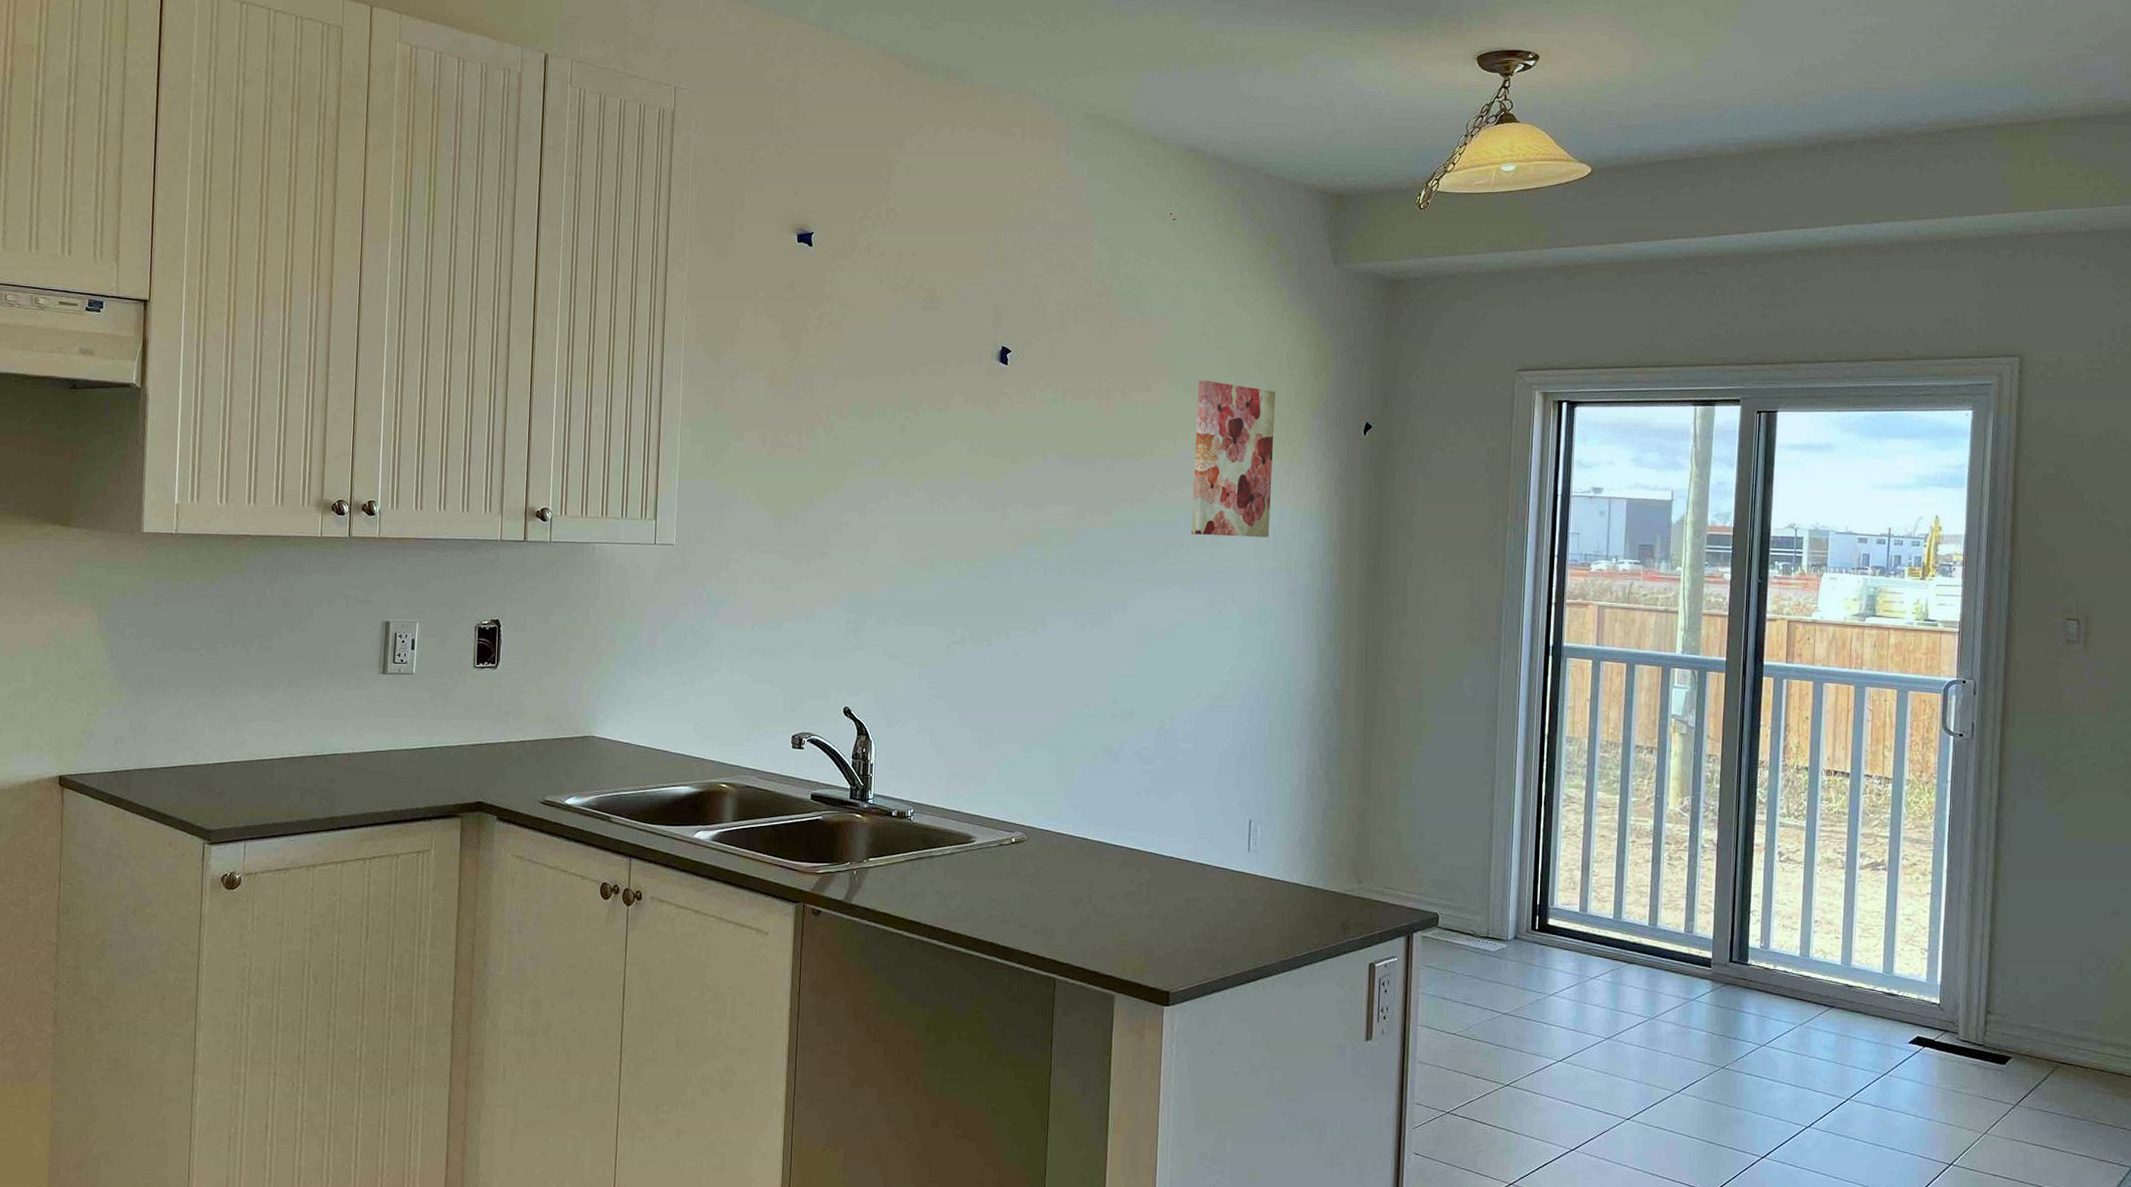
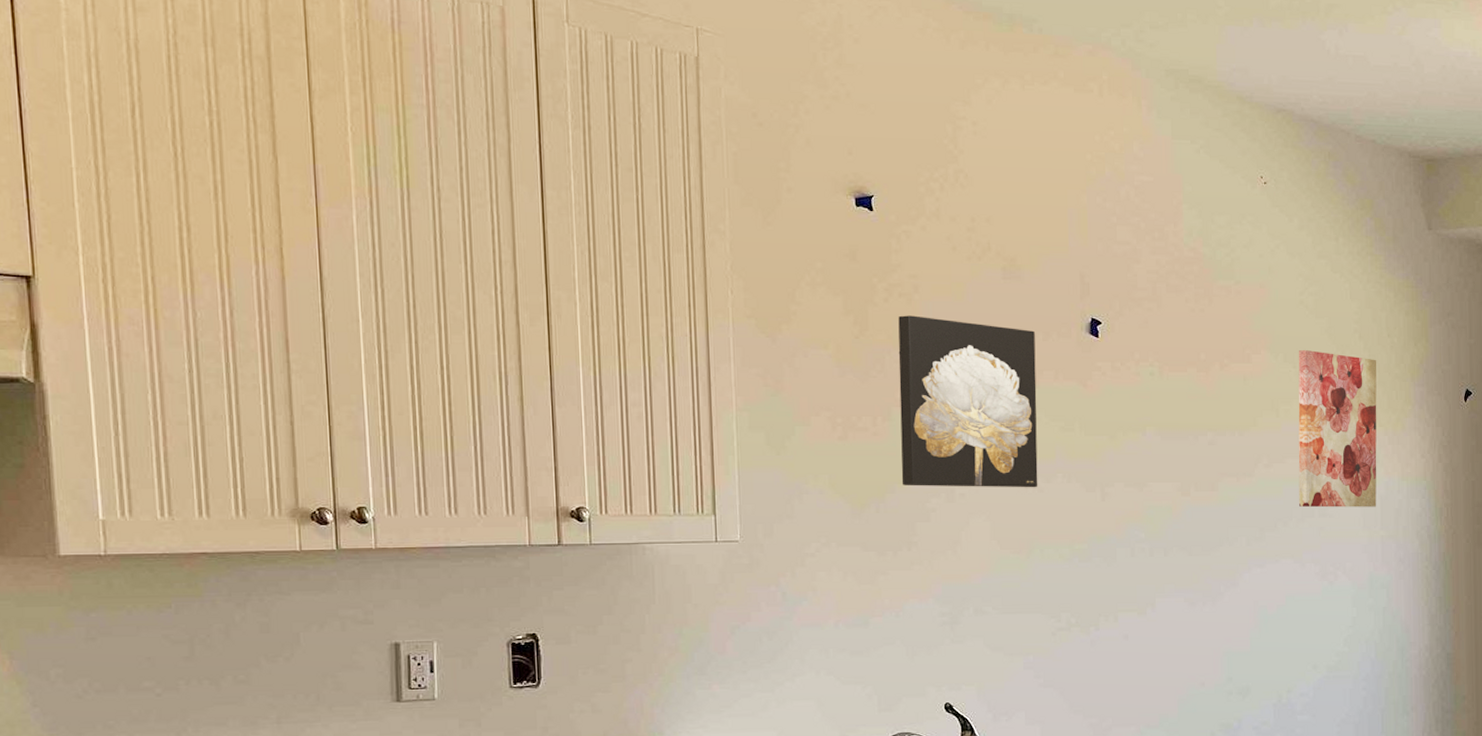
wall art: none [819,341,949,506] -> present [898,315,1038,488]

